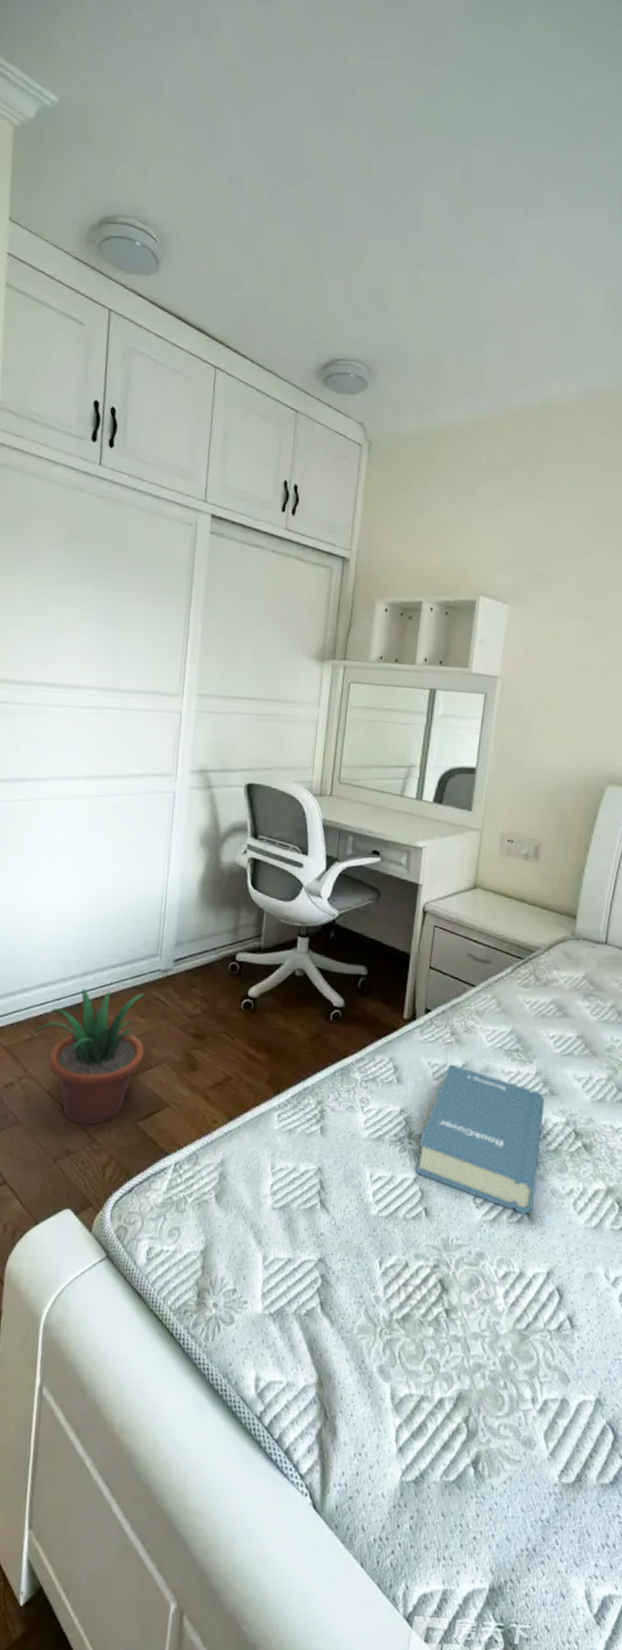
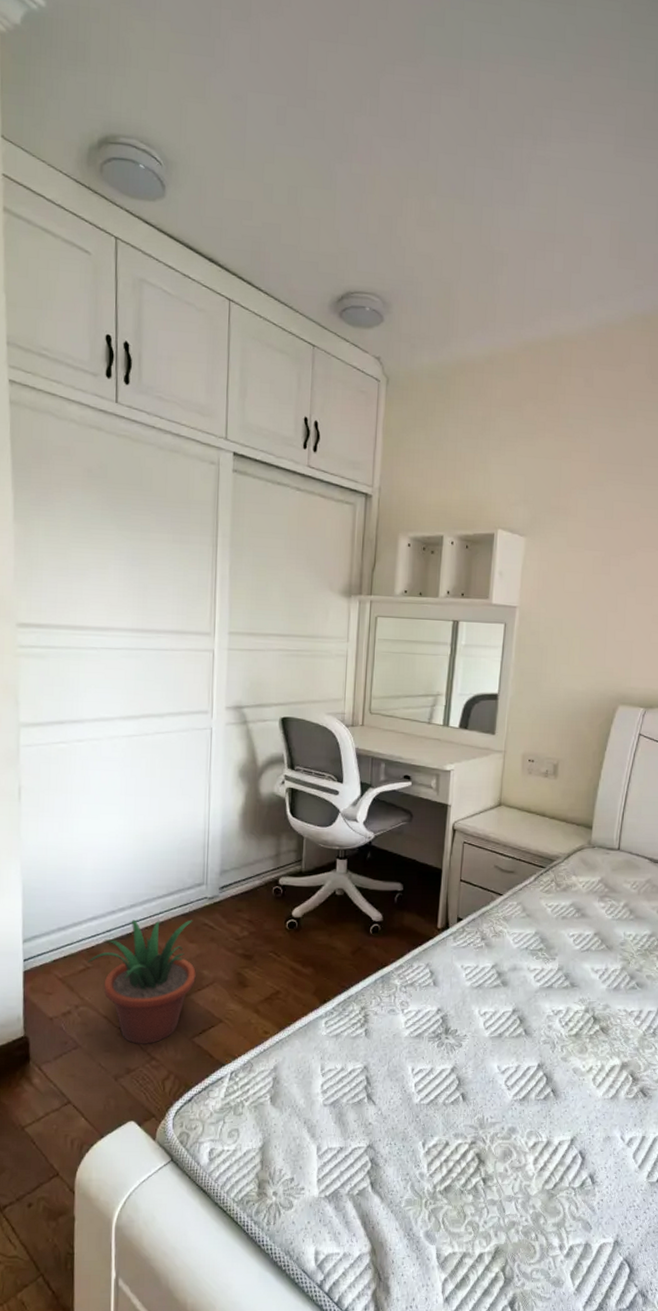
hardback book: present [416,1064,545,1214] -> none [453,966,567,1092]

